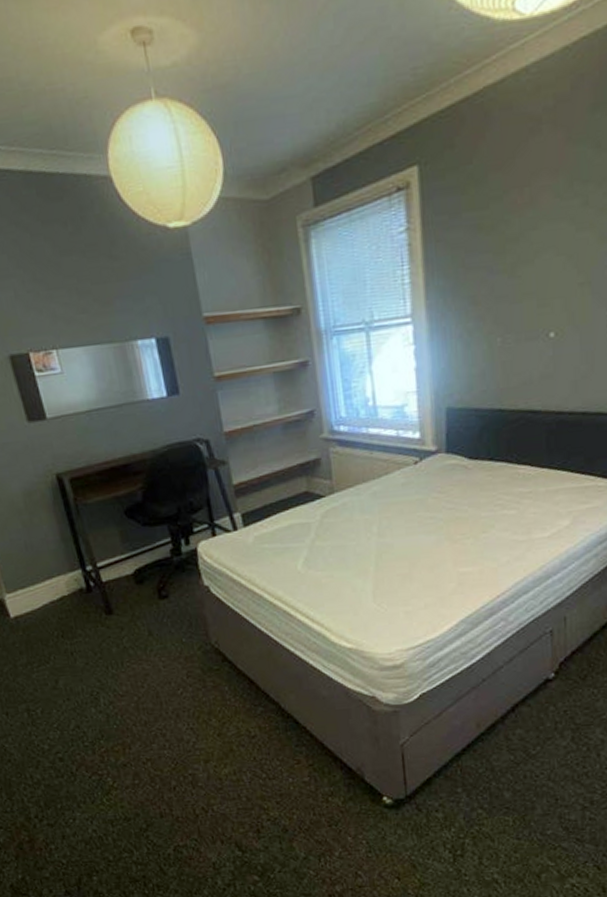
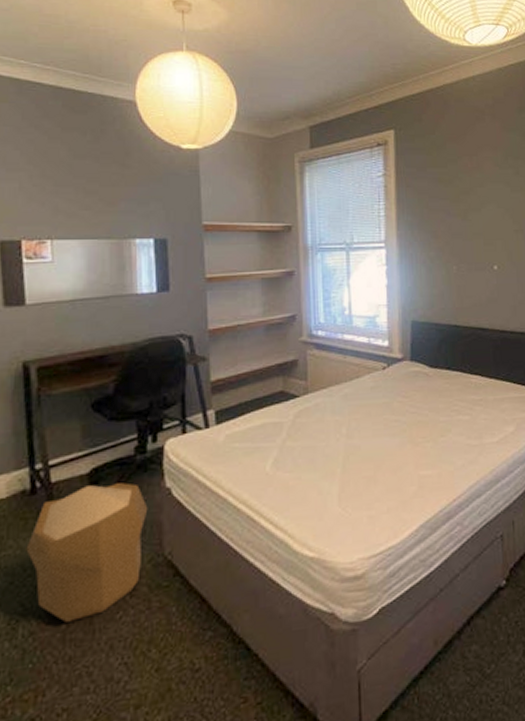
pouf: none [92,581,193,695] -> present [26,483,148,622]

